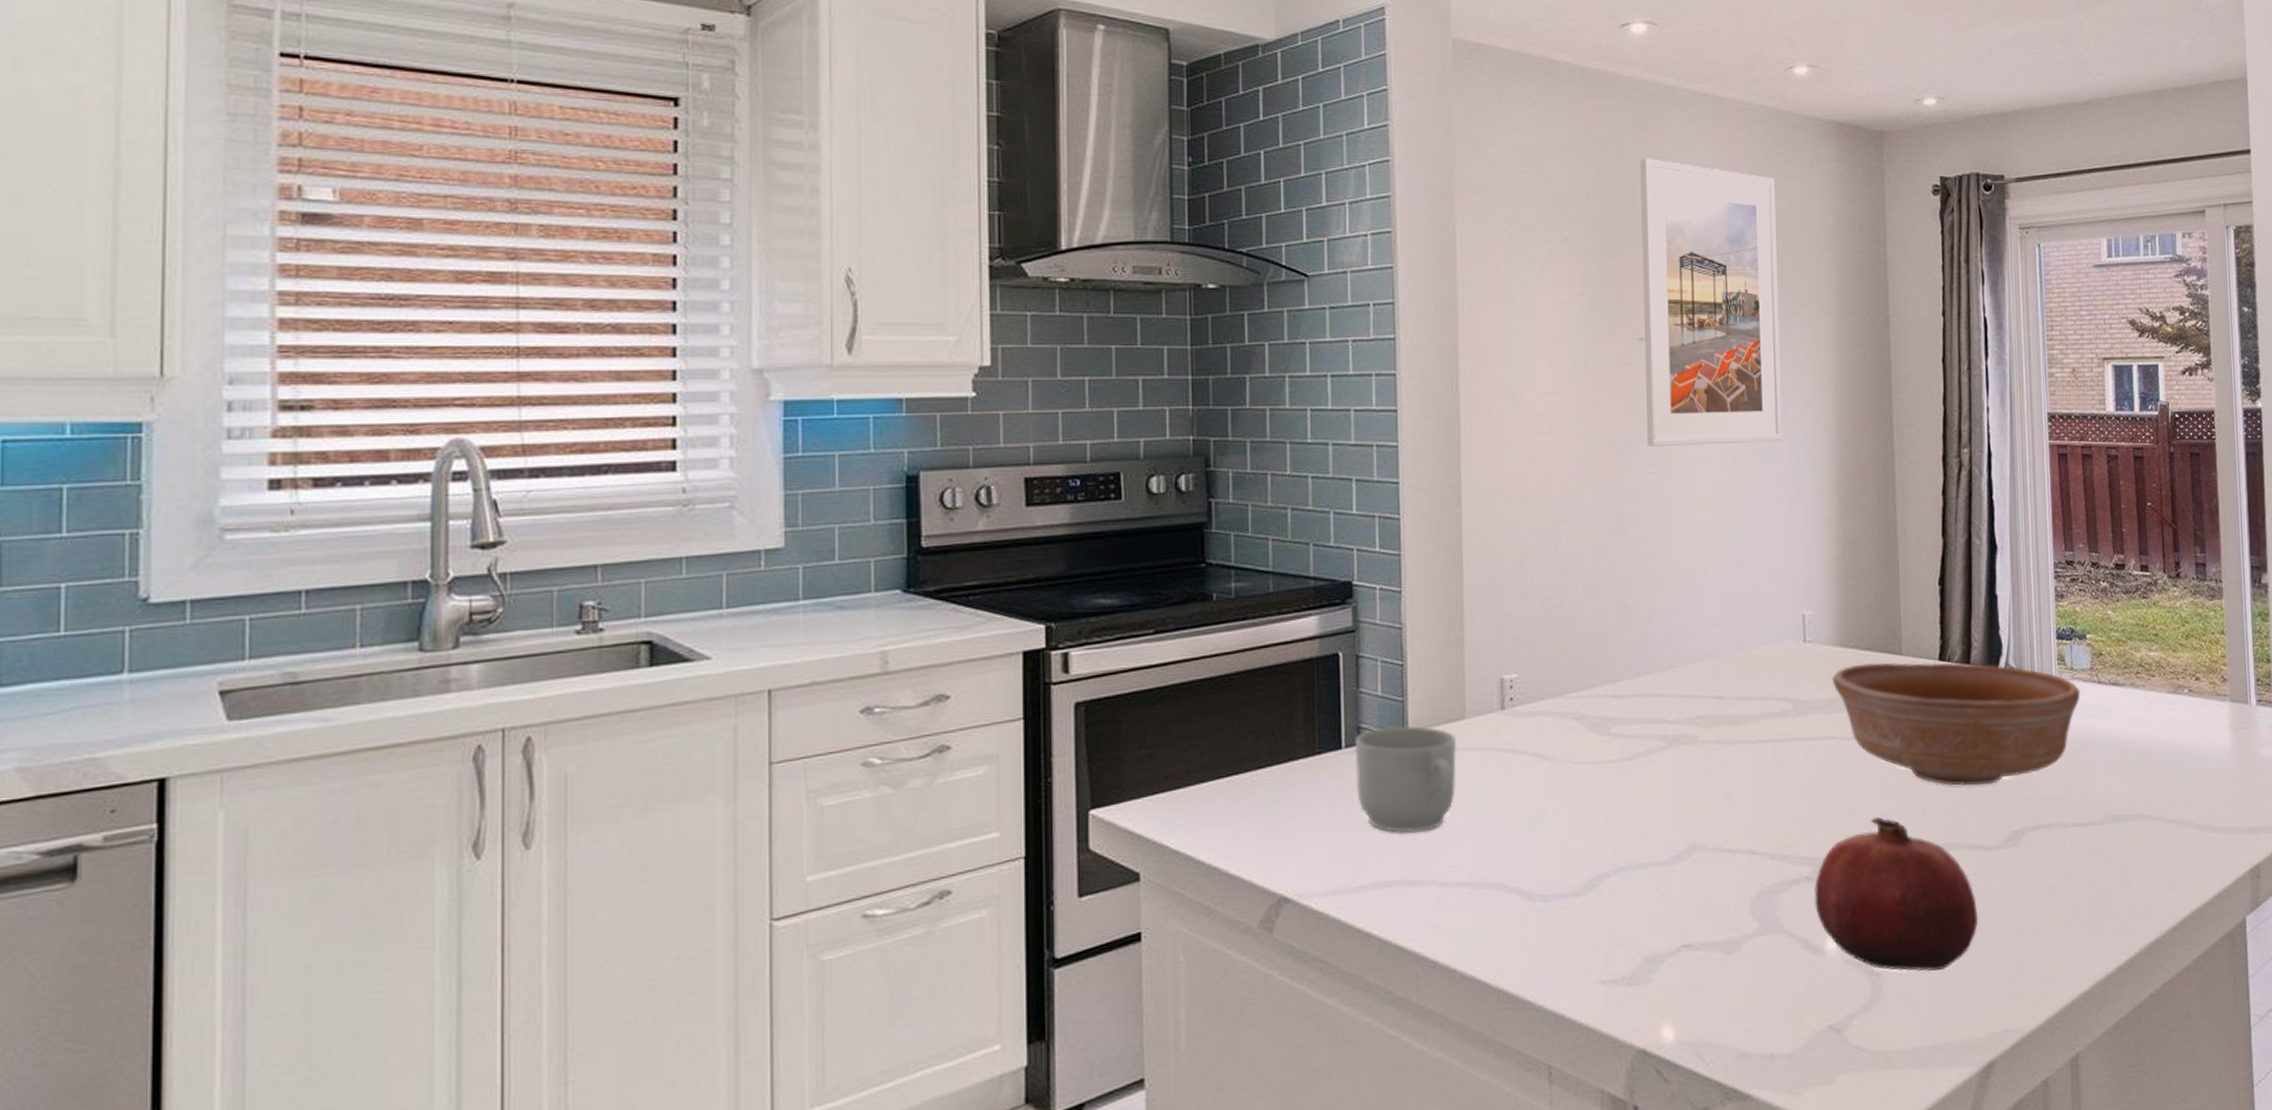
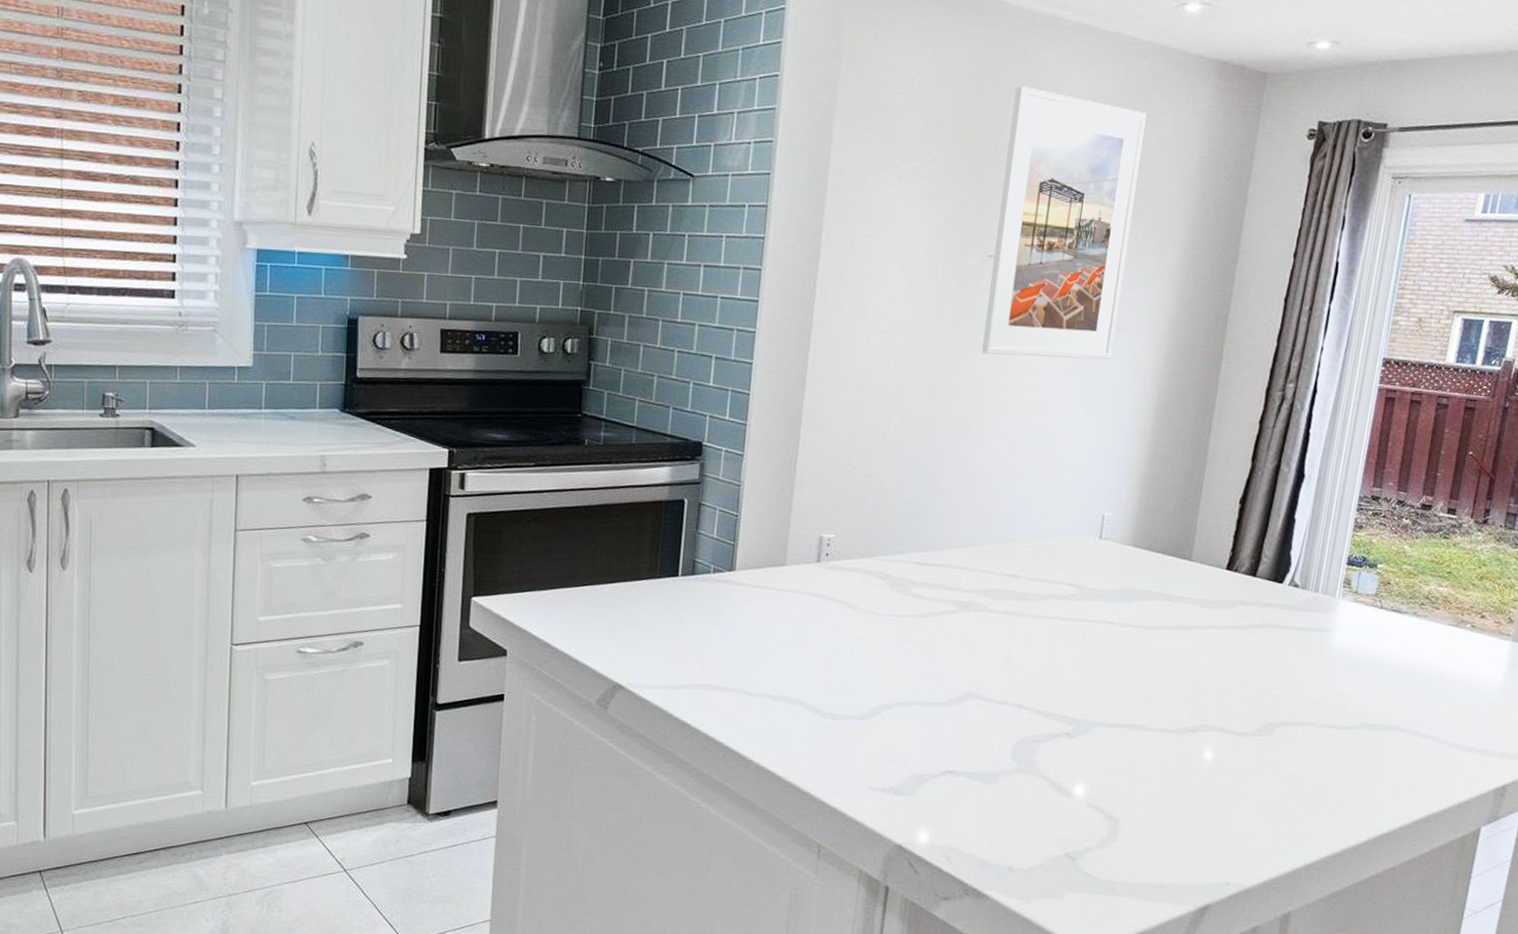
mug: present [1354,725,1457,834] -> none [686,564,775,651]
fruit: present [1814,817,1979,972] -> none [1069,694,1221,827]
bowl: present [1832,662,2080,786] -> none [1120,563,1361,682]

